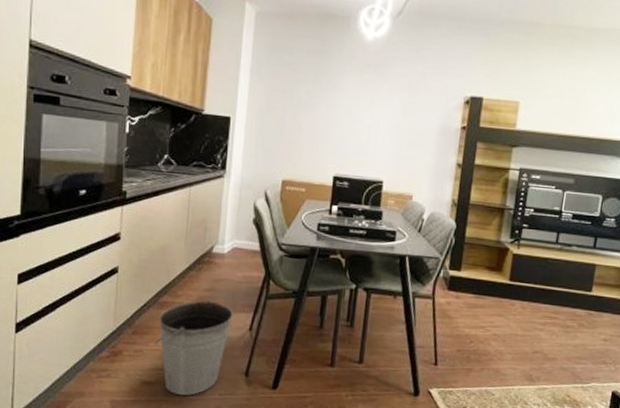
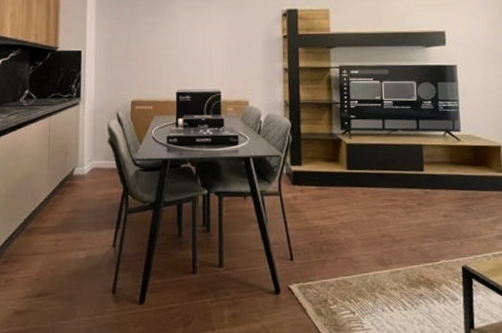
bucket: present [154,298,233,396] -> none [24,219,97,322]

